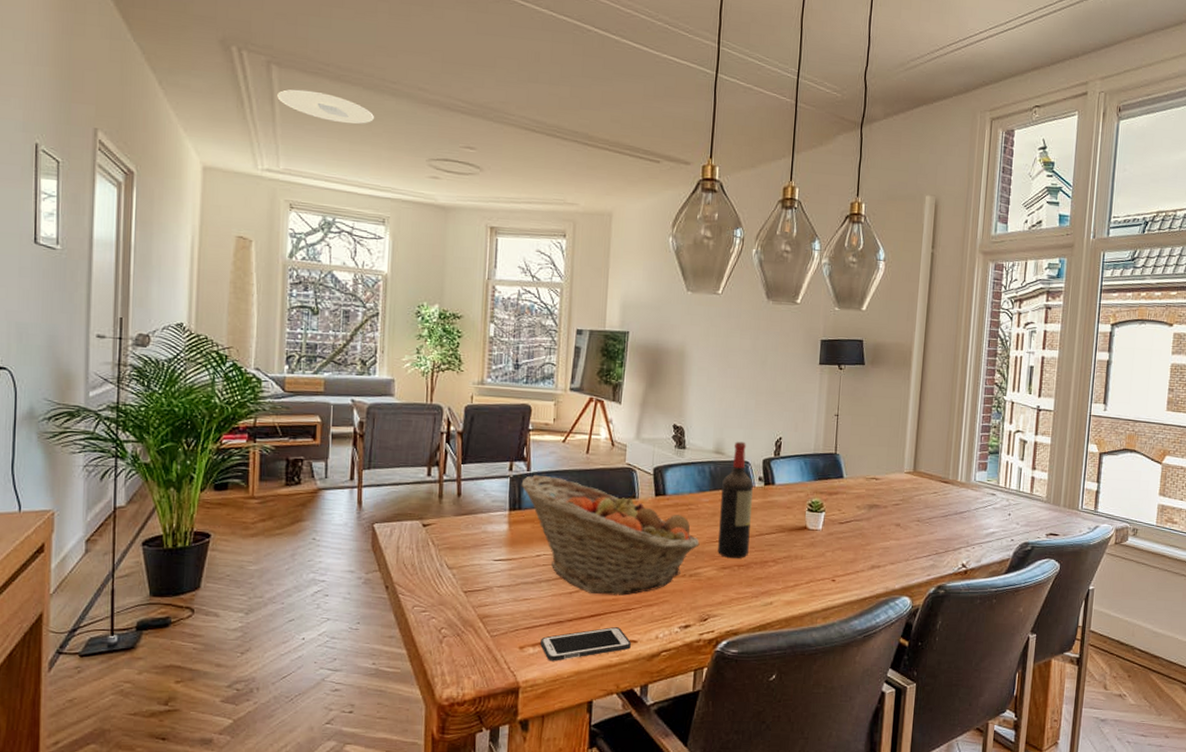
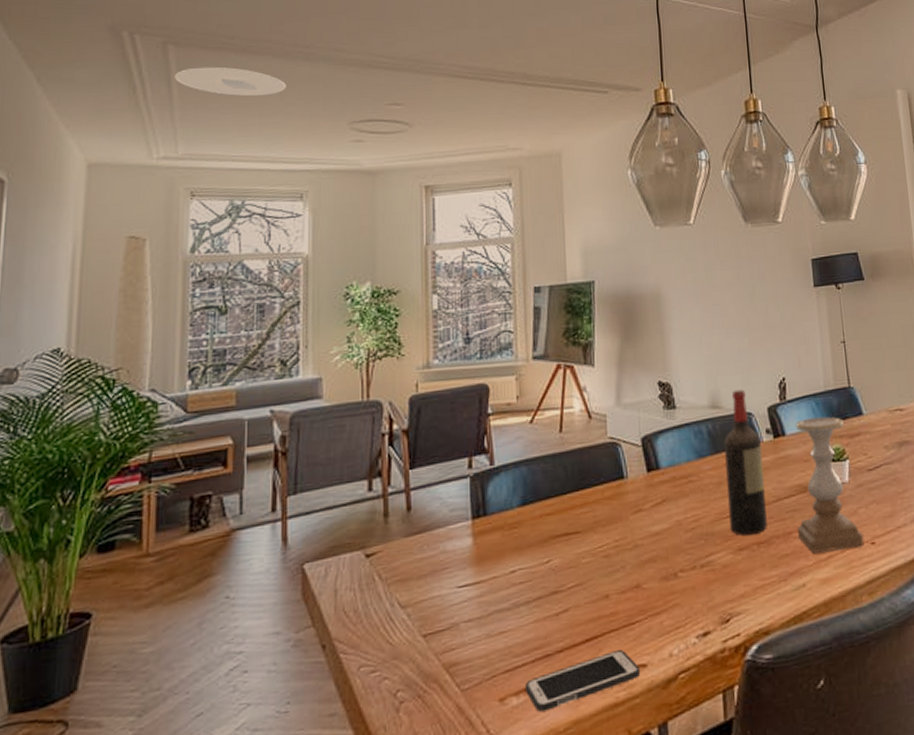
fruit basket: present [521,474,700,596] -> none [484,467,708,611]
candle holder: none [772,474,827,582] -> present [795,416,864,553]

